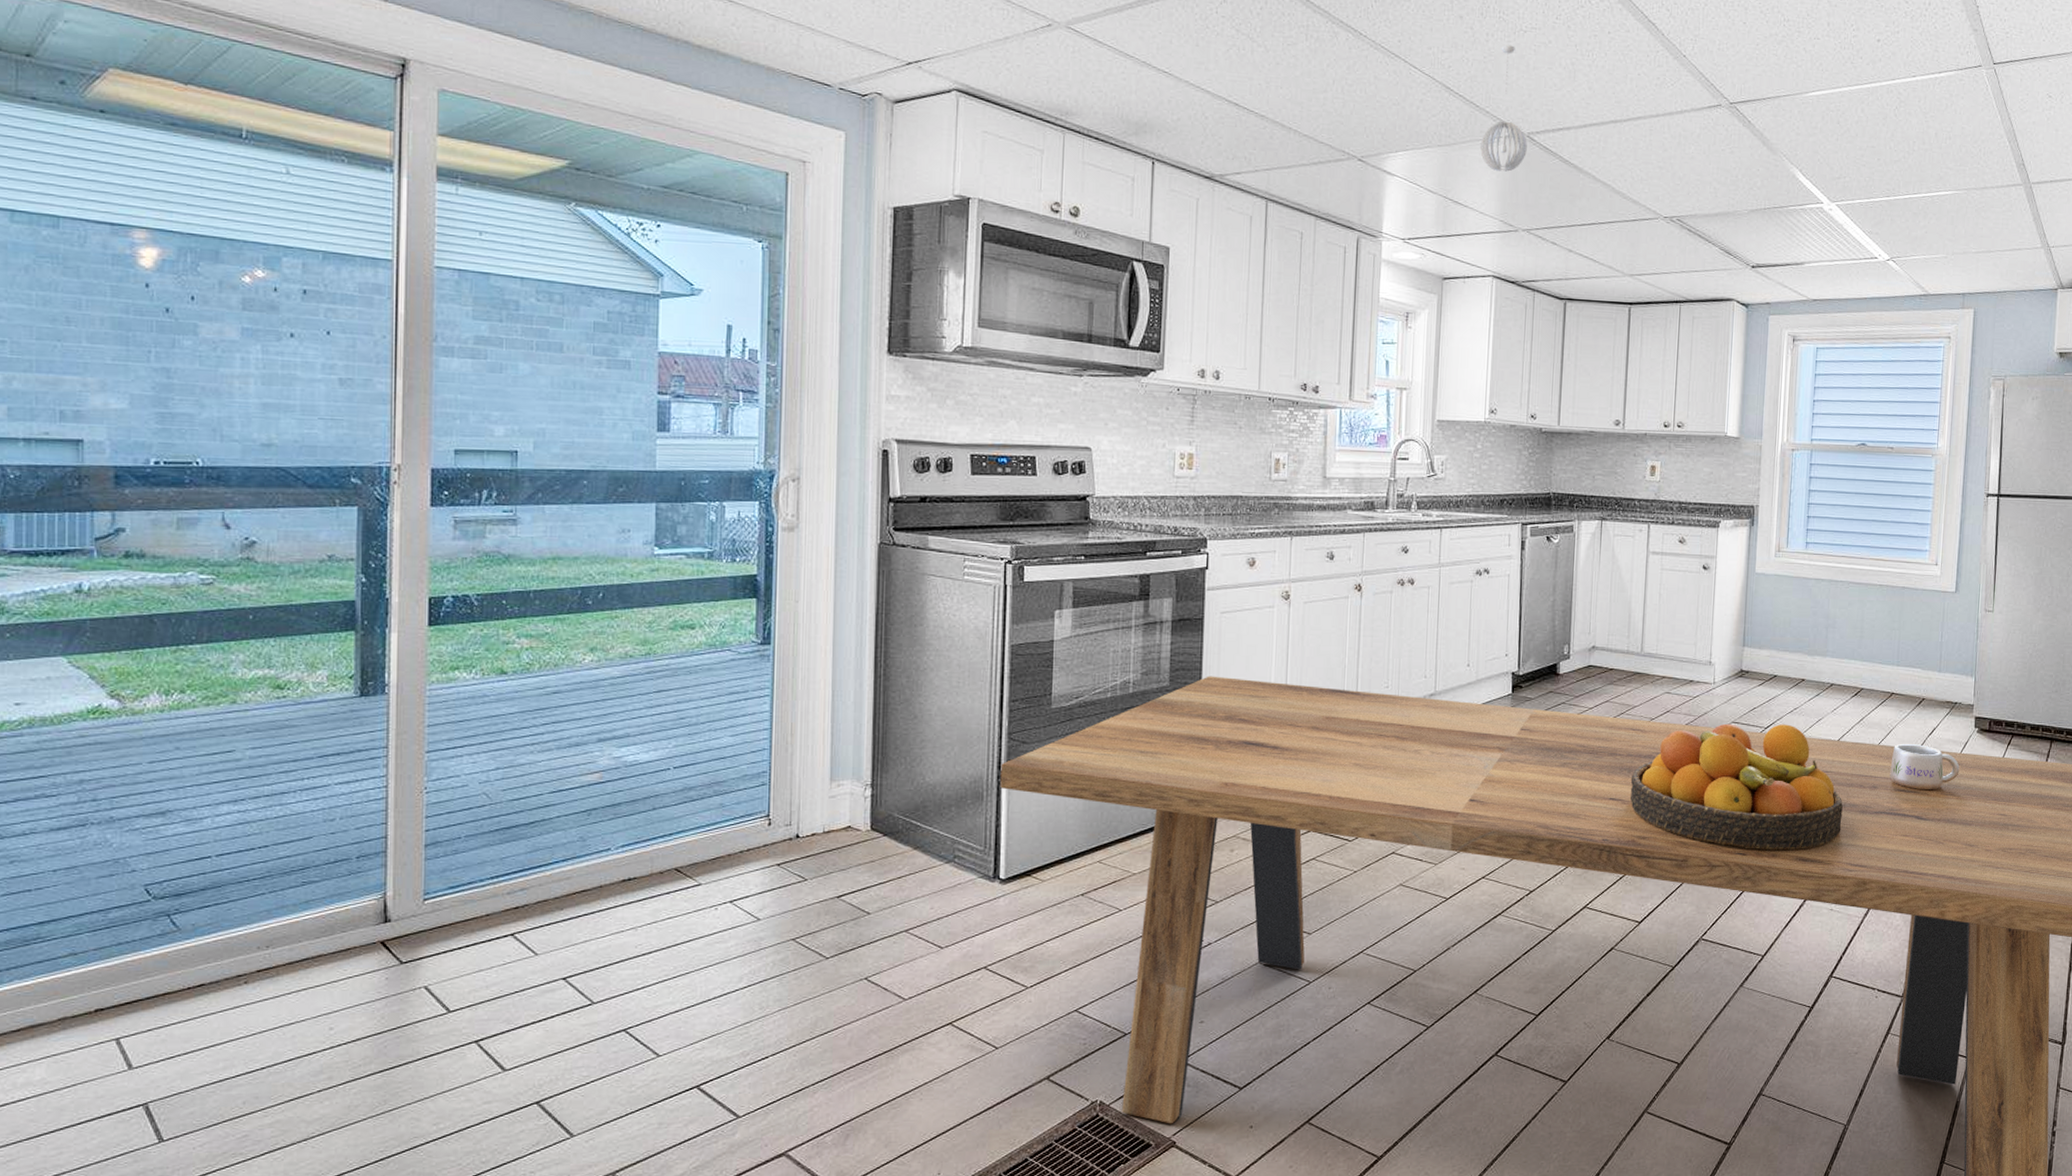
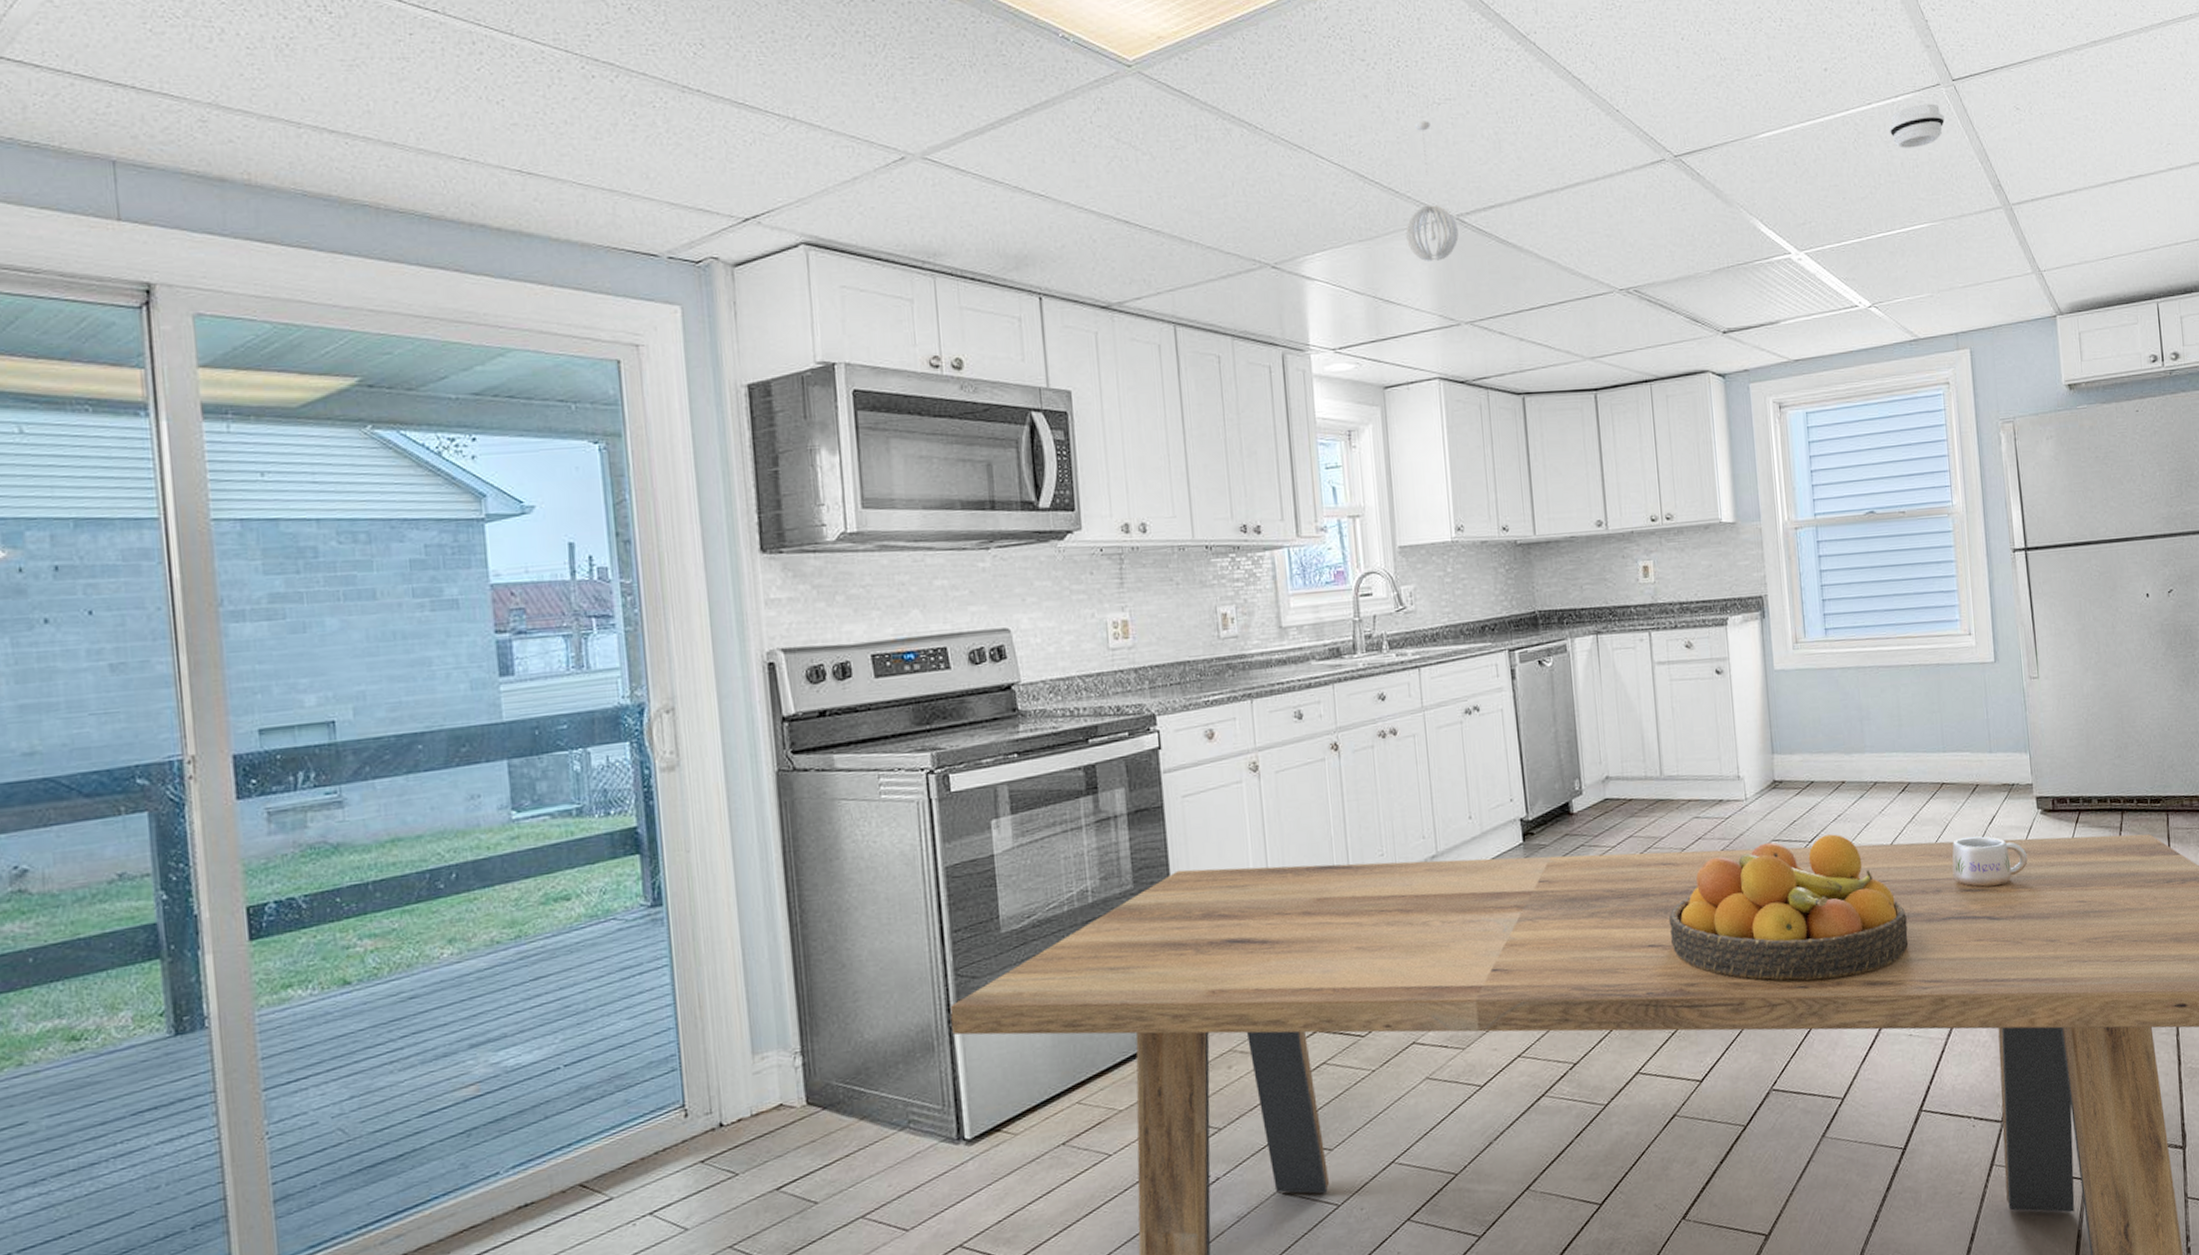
smoke detector: none [1929,82,1981,122] -> present [1889,103,1945,148]

